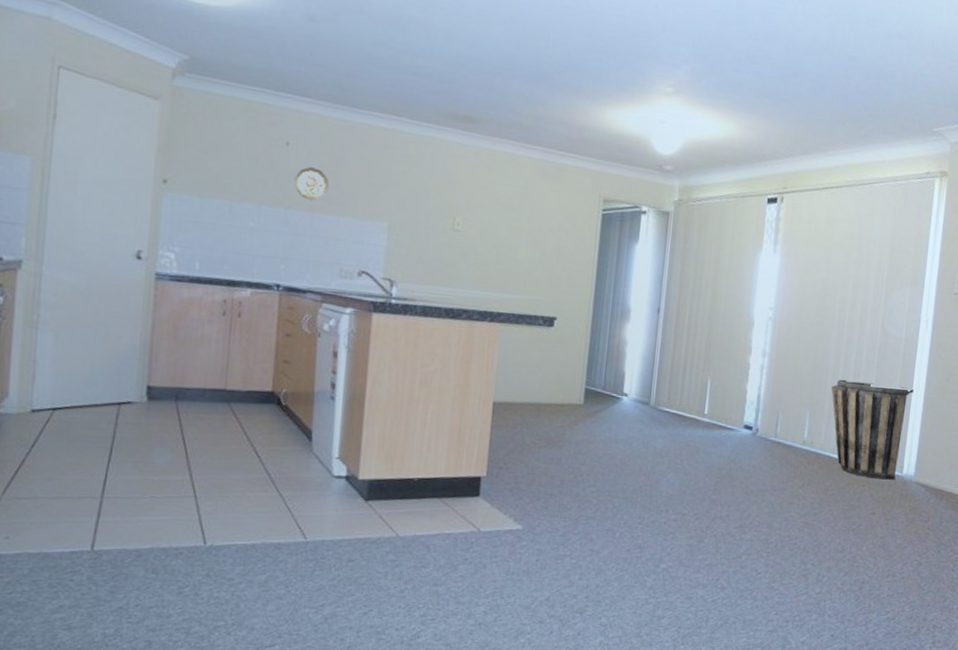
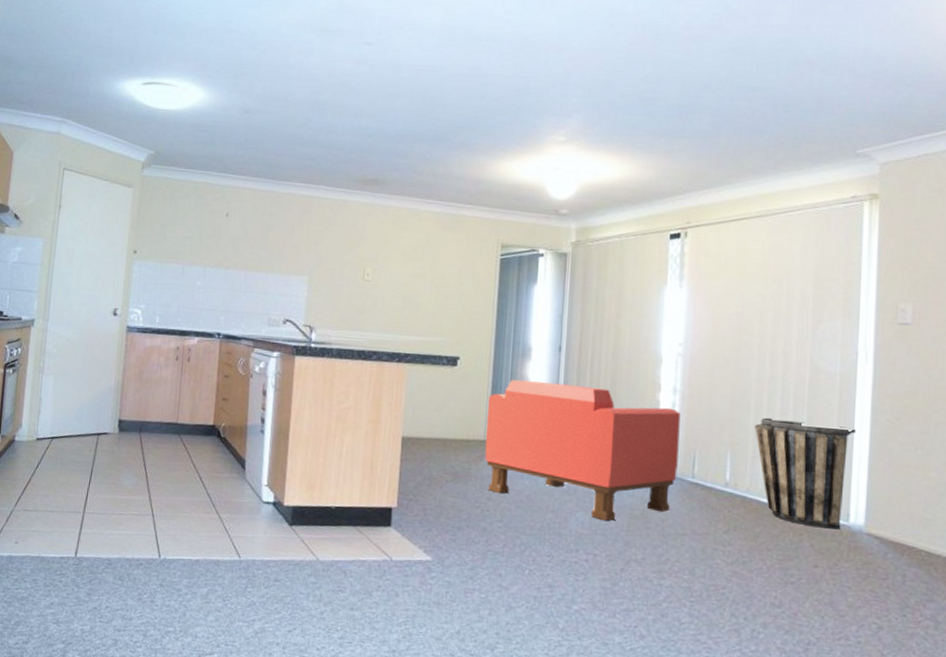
decorative plate: present [294,166,329,201] -> none [232,232,260,261]
armchair: none [580,342,768,482] -> present [485,380,681,521]

